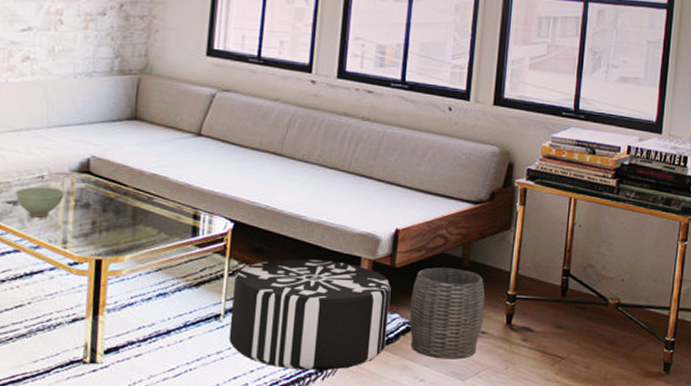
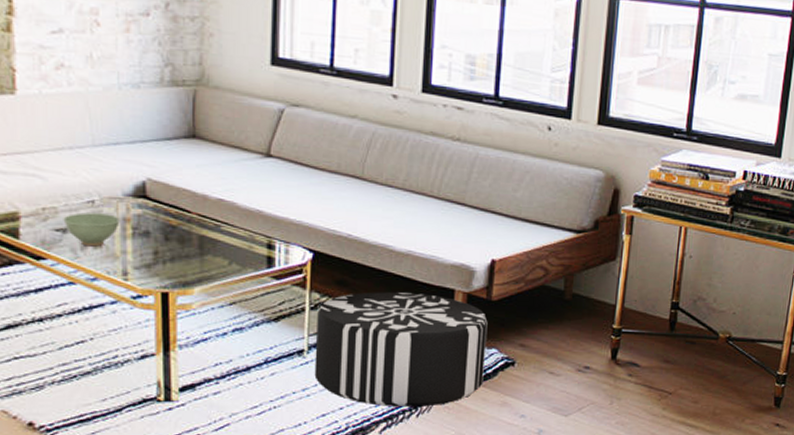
woven basket: present [409,267,486,359] -> none [508,300,589,395]

